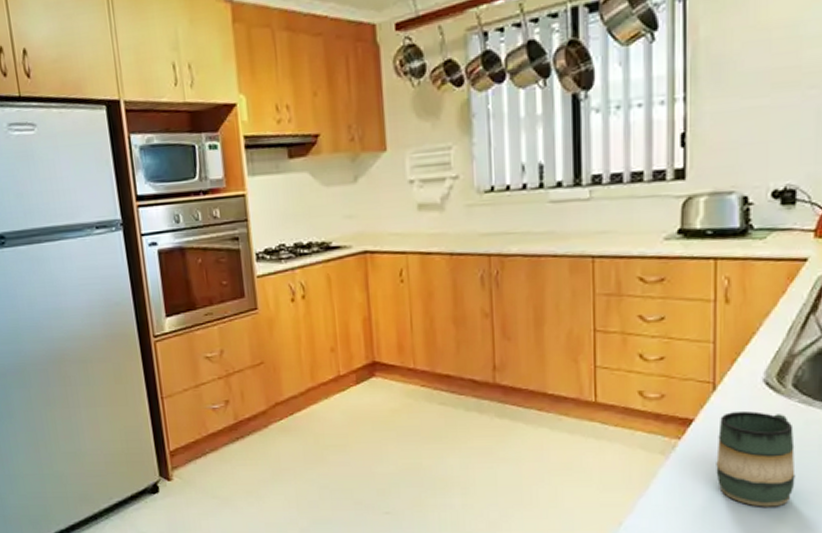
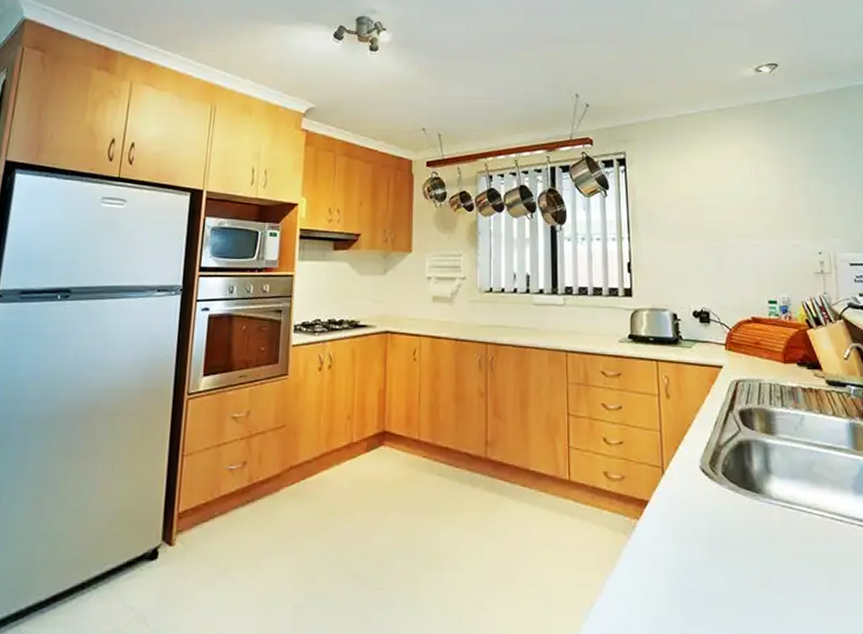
mug: present [716,410,796,507] -> none [668,494,733,591]

